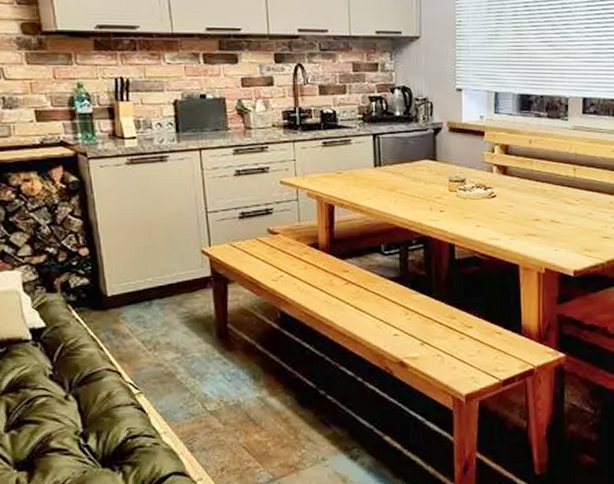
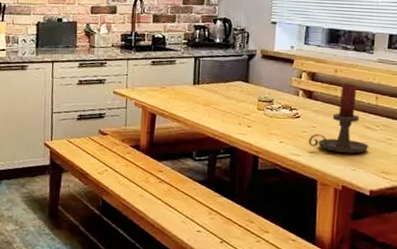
candle holder: none [506,154,570,233] -> present [308,83,369,154]

